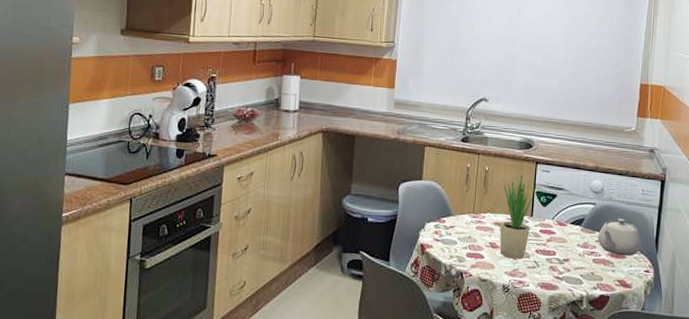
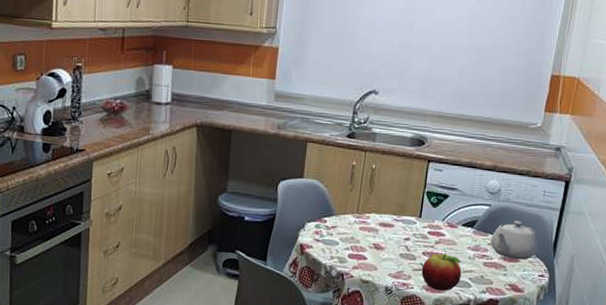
potted plant: present [499,174,533,259] -> none [384,173,422,261]
fruit: none [535,251,573,288] -> present [421,253,462,291]

